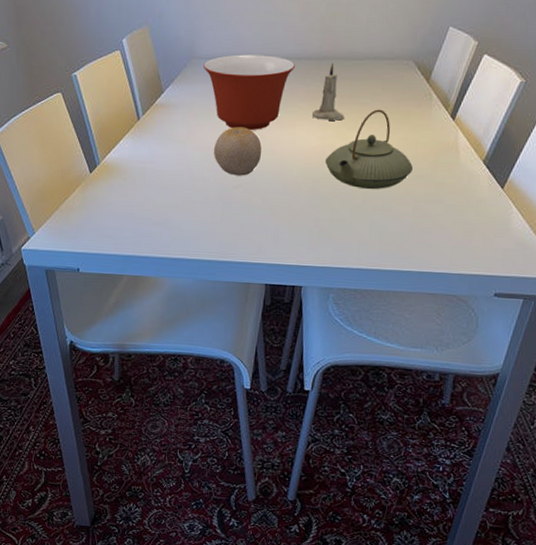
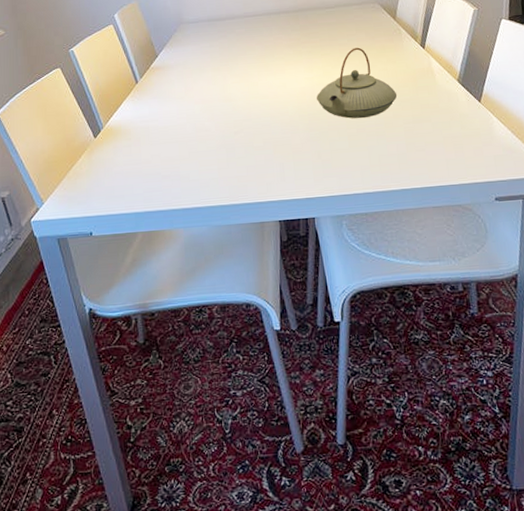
mixing bowl: present [202,54,295,130] -> none [191,13,275,81]
fruit: present [213,127,262,176] -> none [211,77,257,122]
candle: present [313,62,344,121] -> none [298,13,327,63]

